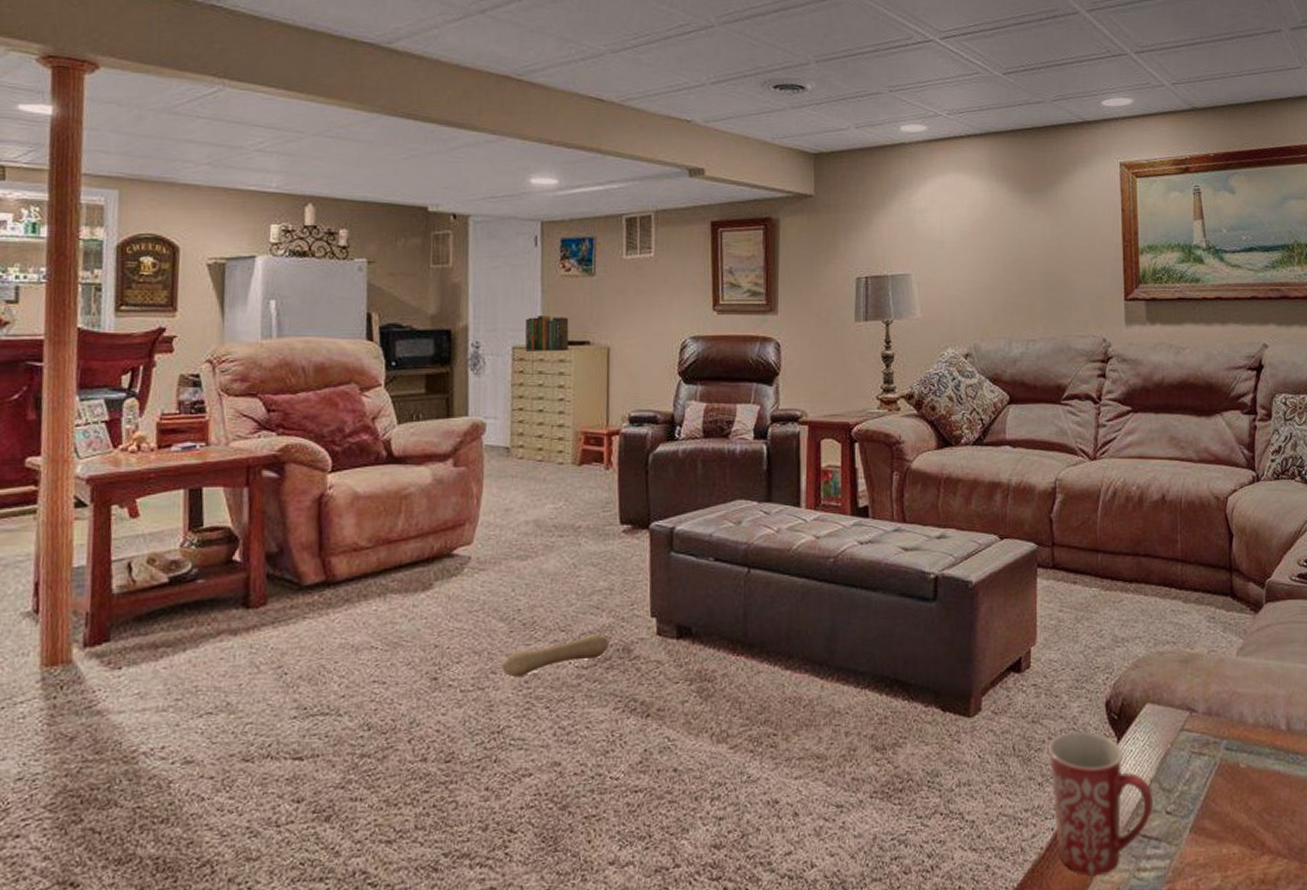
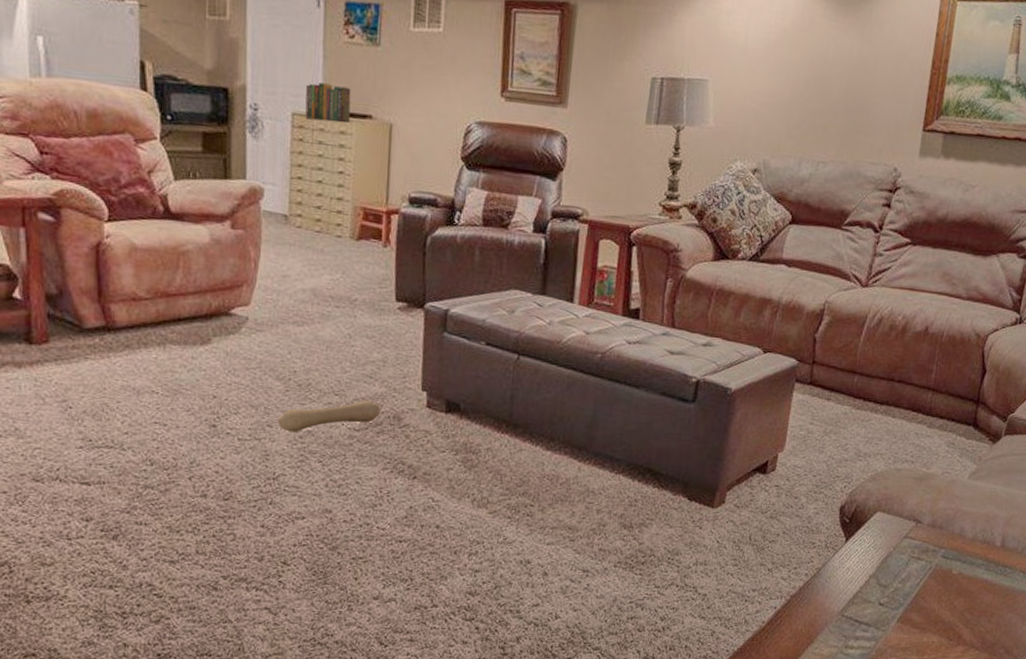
mug: present [1048,731,1153,875] -> none [776,529,870,648]

